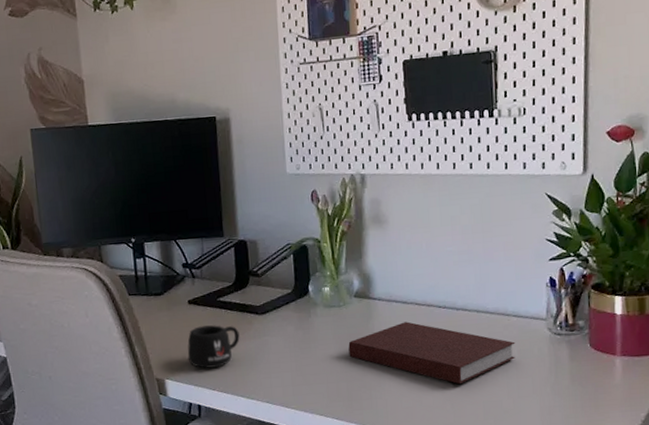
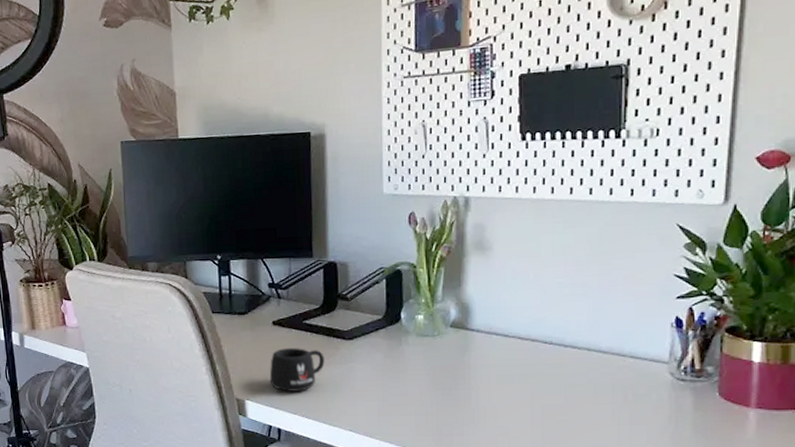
notebook: present [348,321,516,385] -> none [441,356,631,427]

